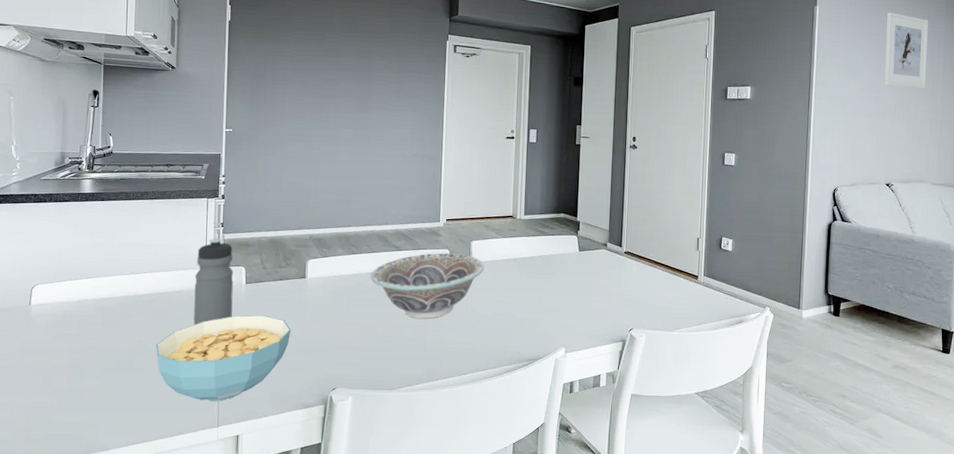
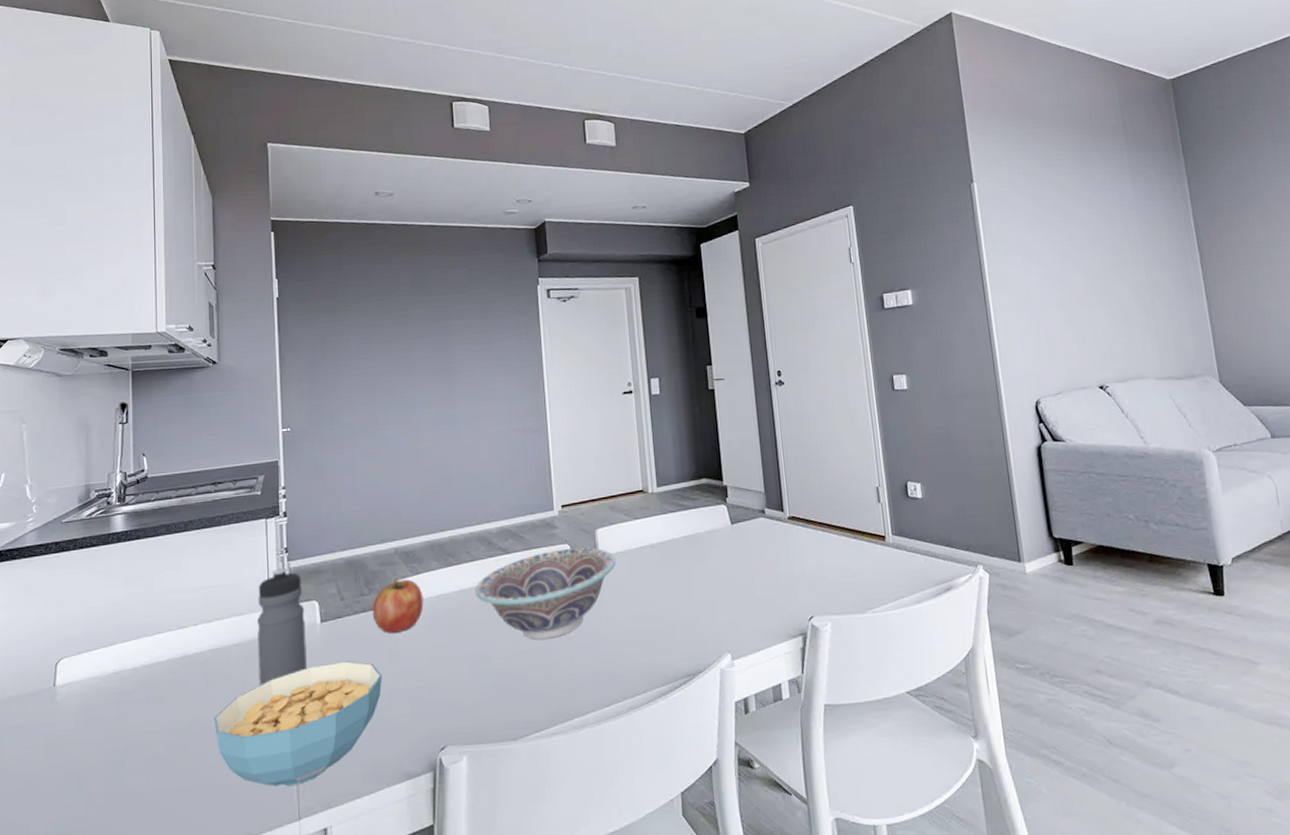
fruit: none [287,257,329,300] -> present [372,577,424,634]
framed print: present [884,12,928,89] -> none [1059,177,1125,266]

